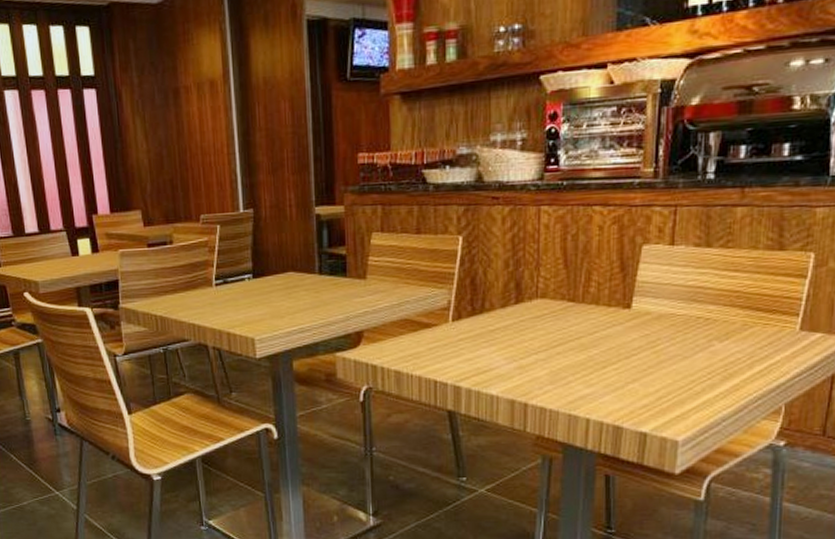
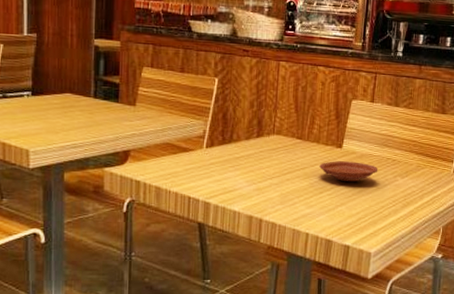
plate: none [600,325,685,351] -> present [319,161,378,181]

